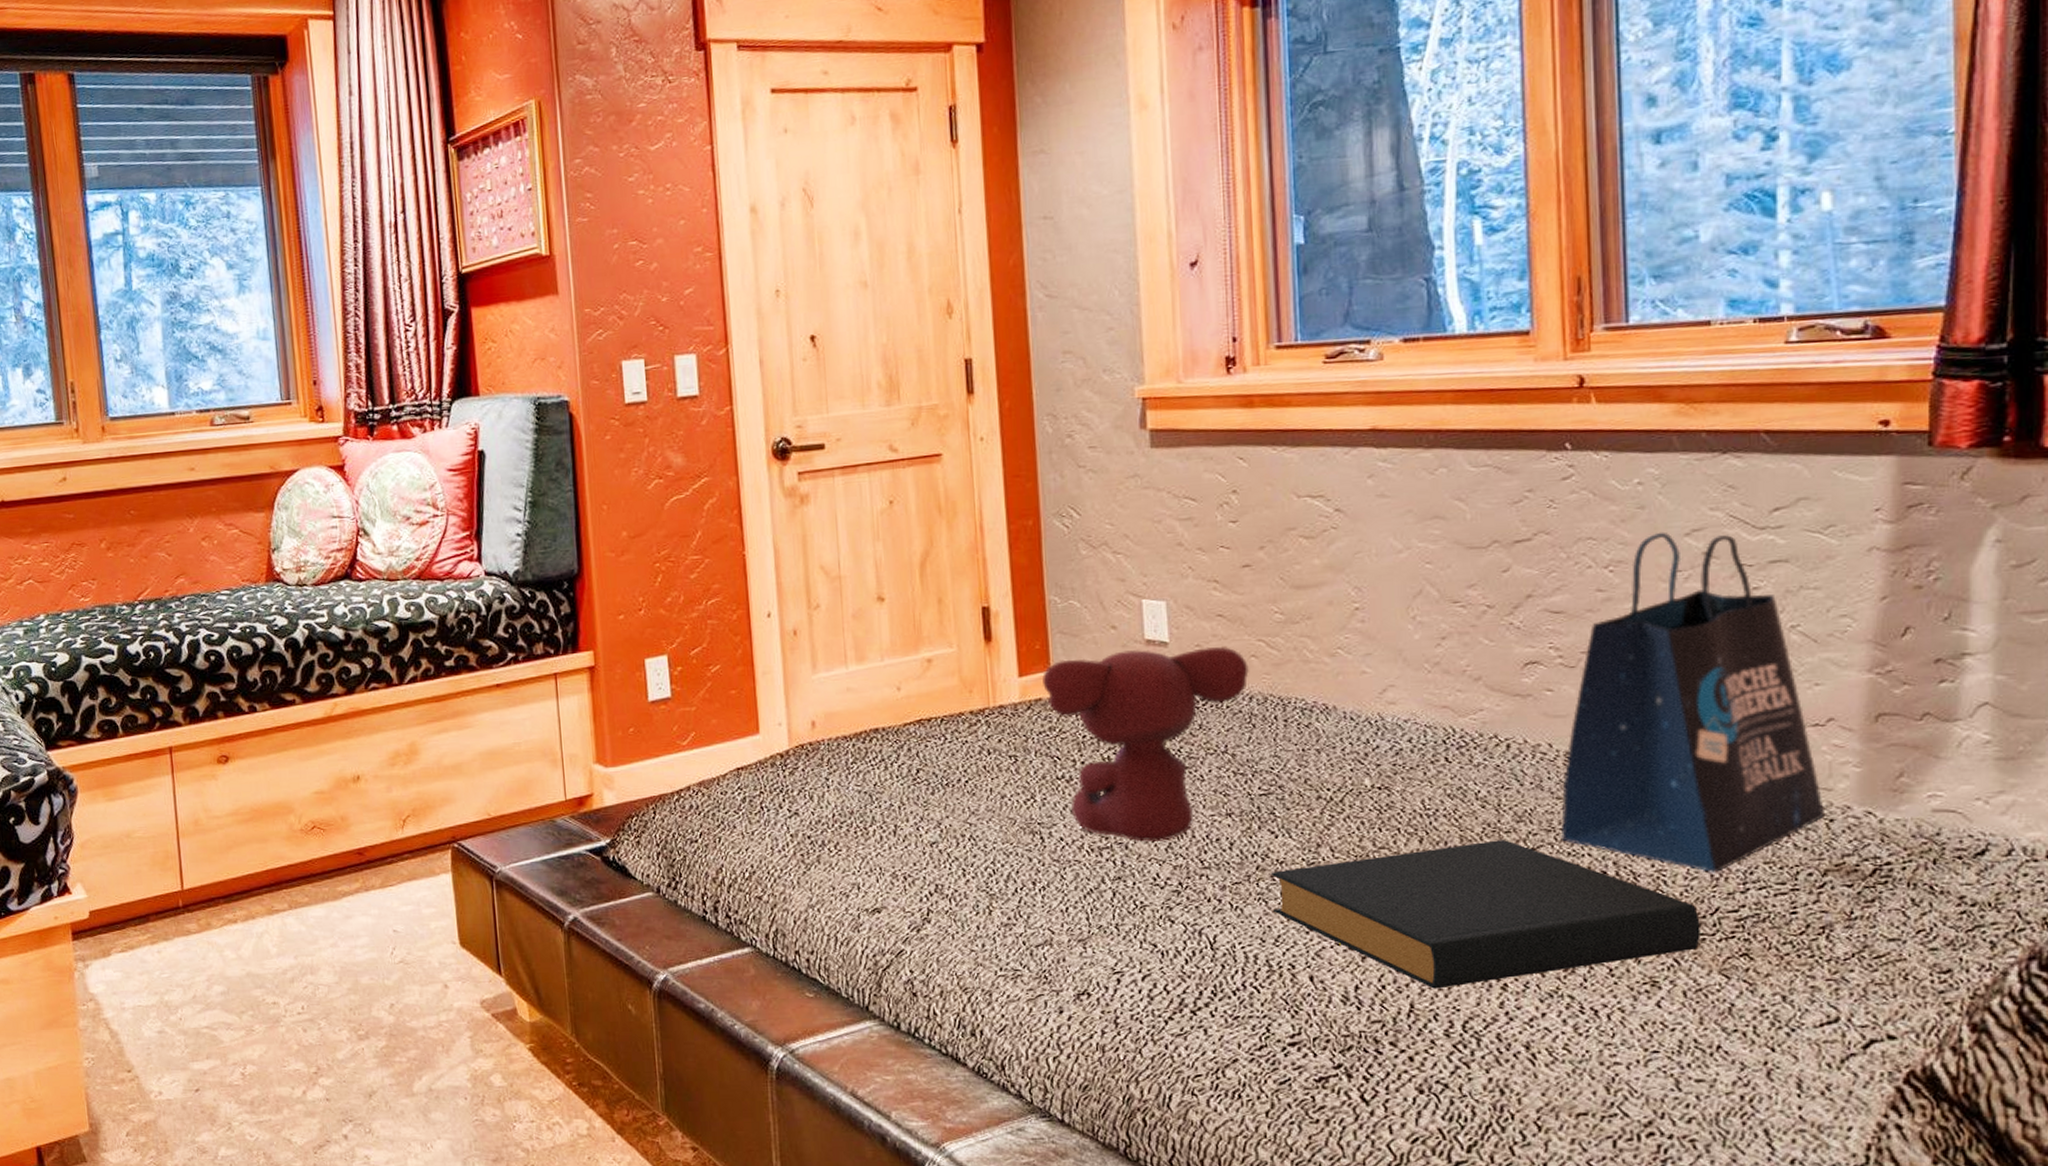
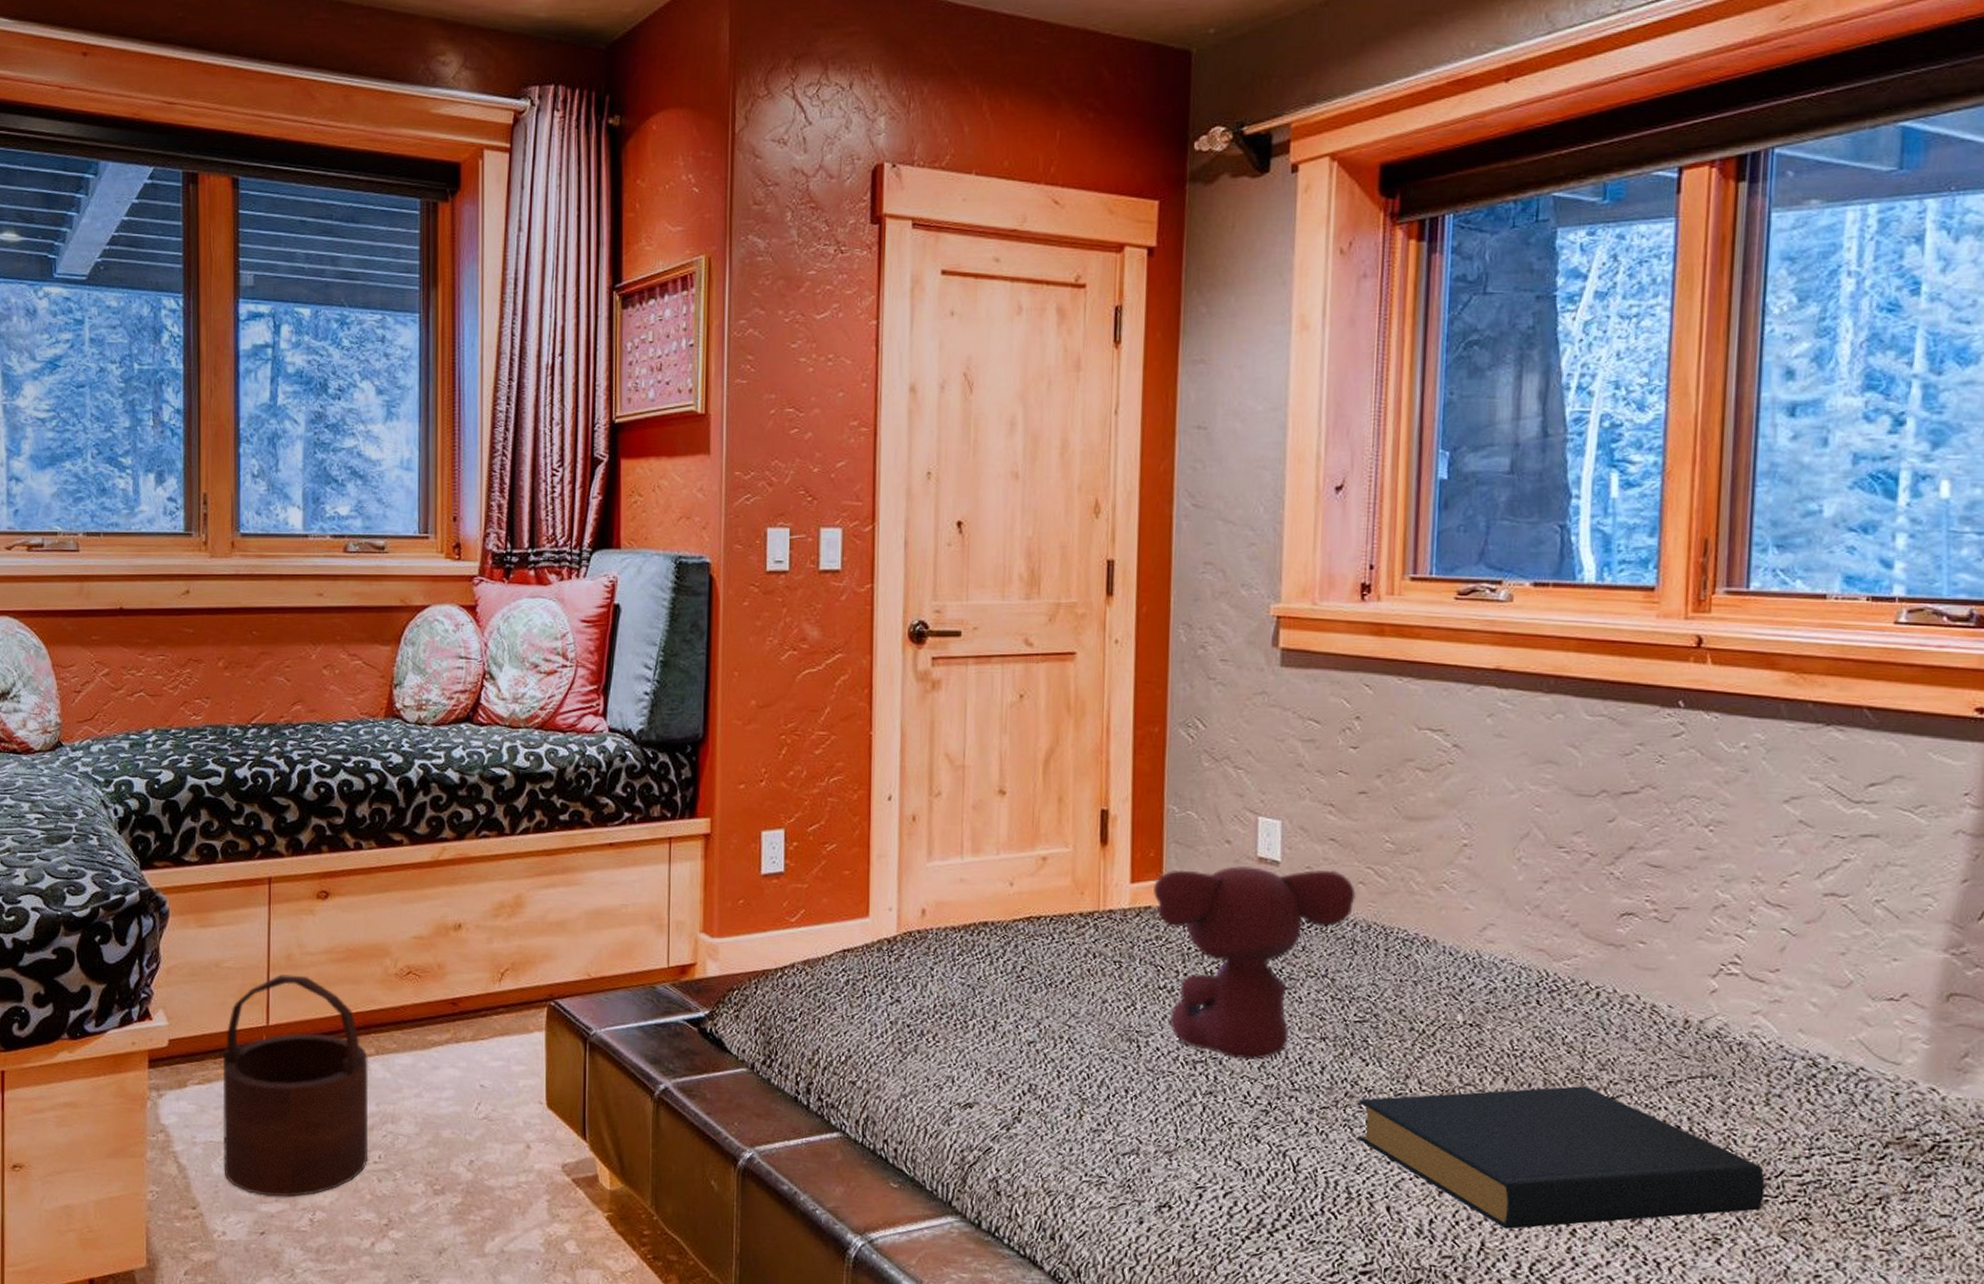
wooden bucket: none [142,839,291,1054] -> present [222,974,369,1197]
tote bag: present [1560,532,1826,873] -> none [1640,796,1893,1137]

